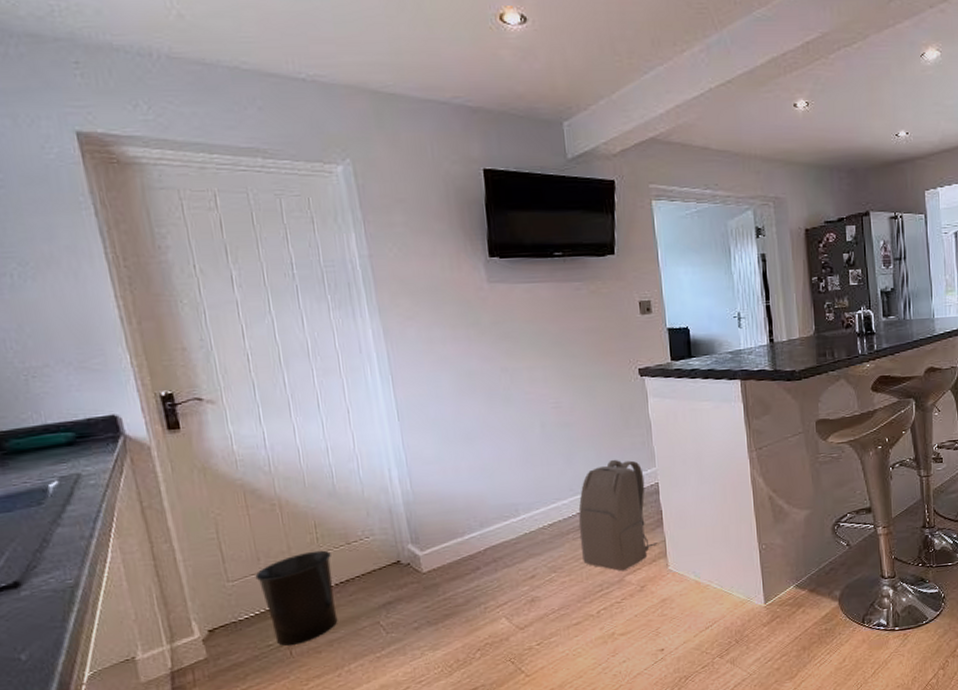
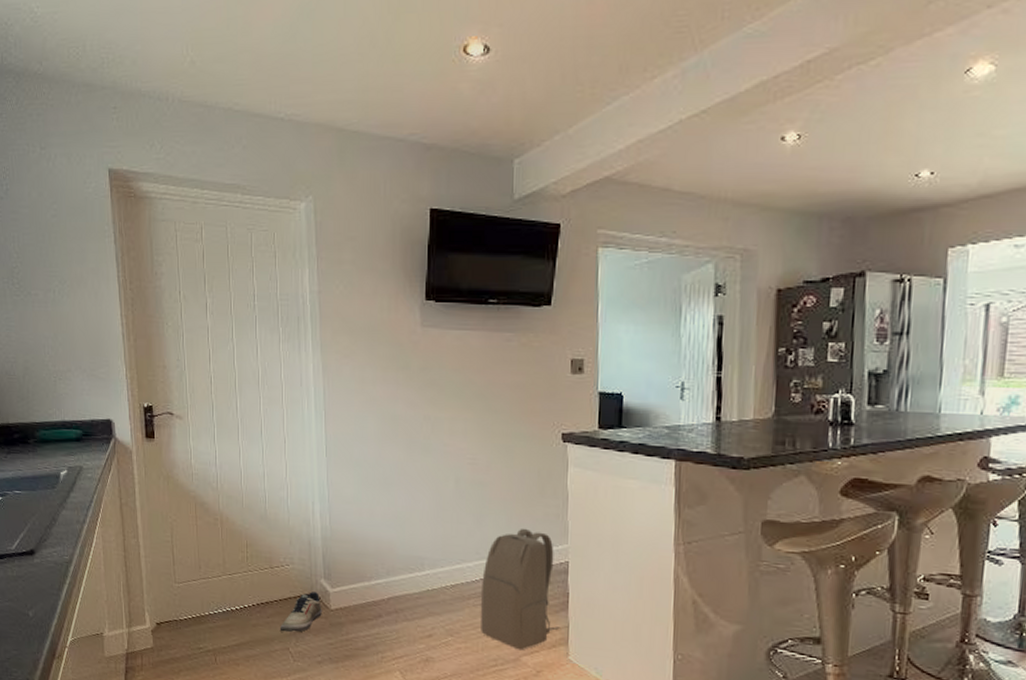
waste bin: present [255,550,338,646] -> none [196,568,256,653]
shoe: none [367,559,413,607] -> present [281,592,322,632]

